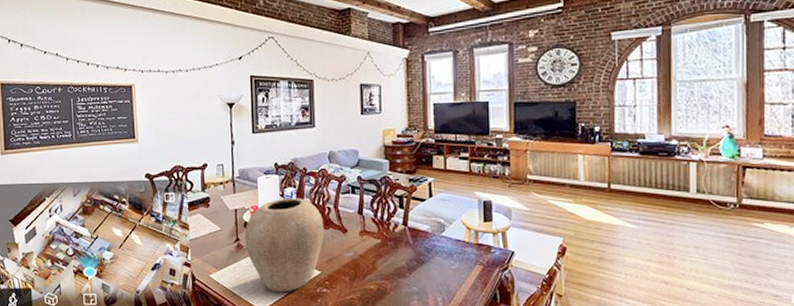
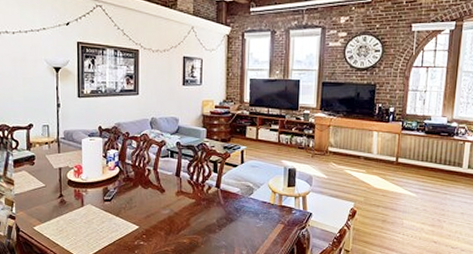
vase: present [244,198,325,293] -> none [68,159,144,244]

